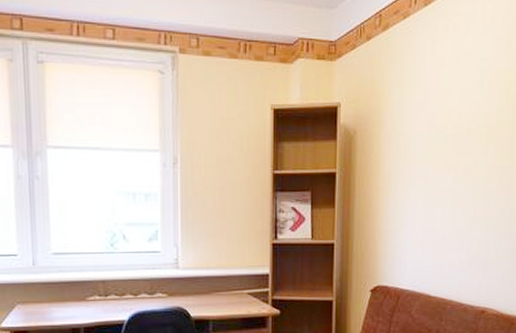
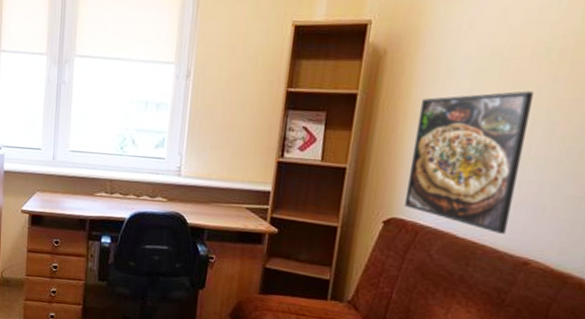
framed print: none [386,162,473,289] -> present [405,90,534,234]

